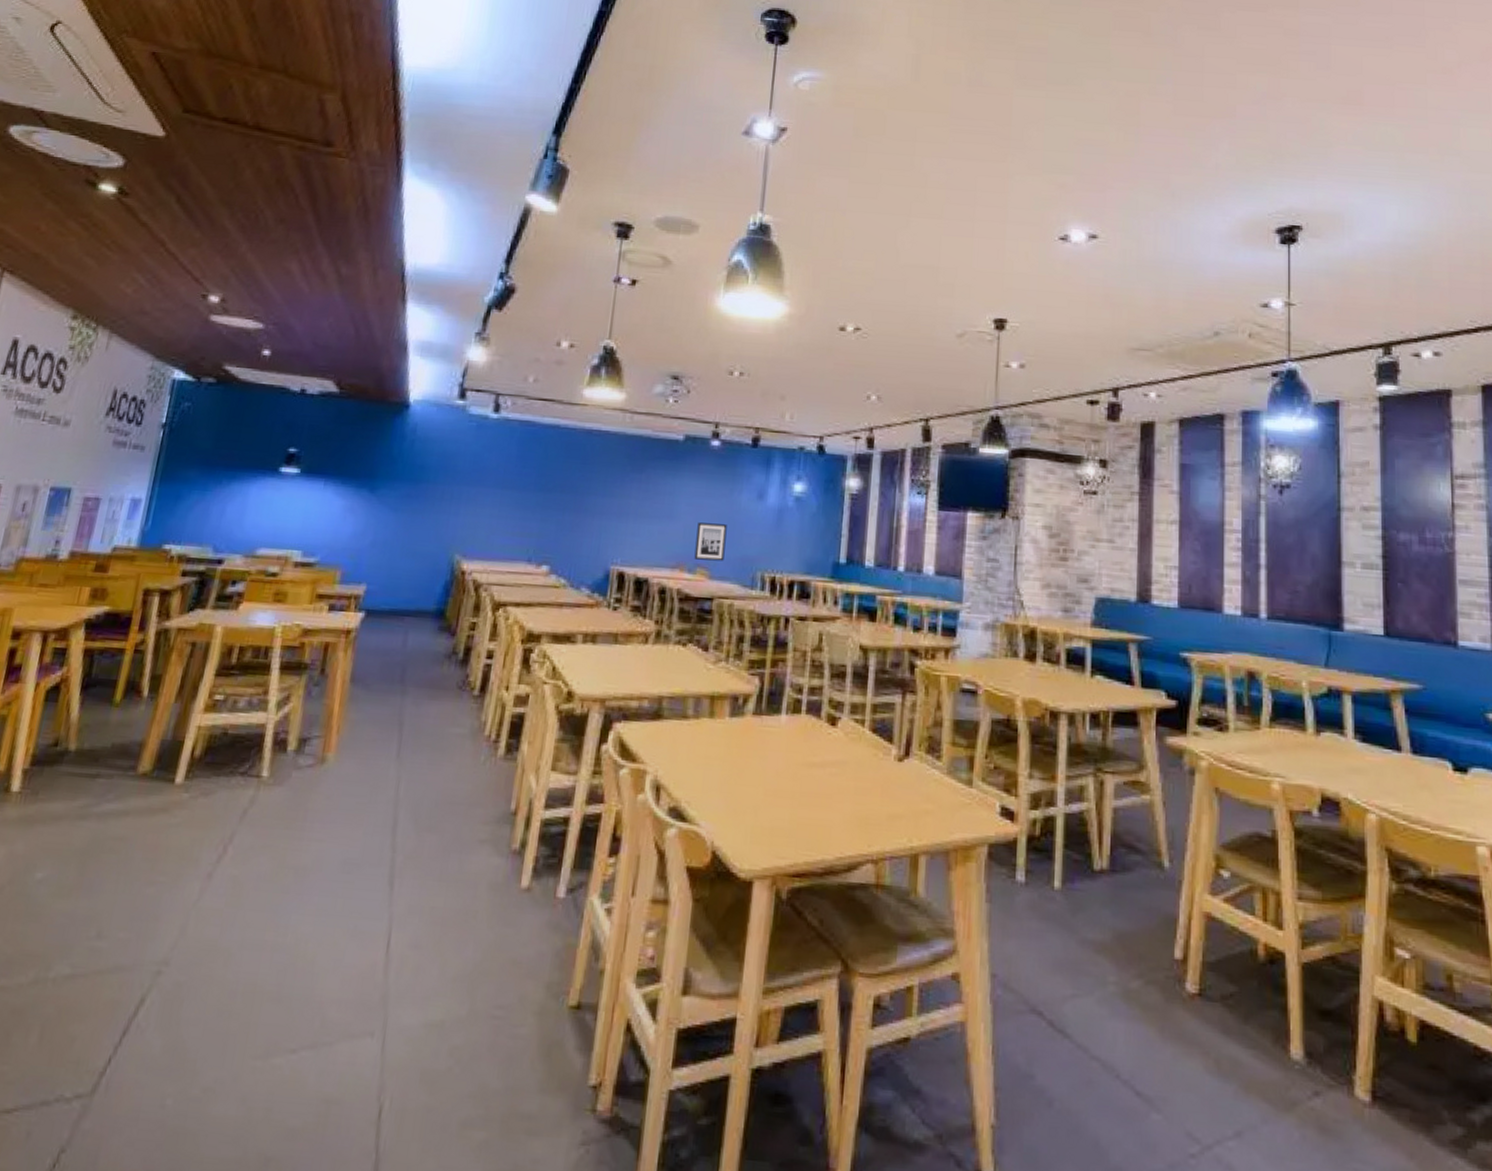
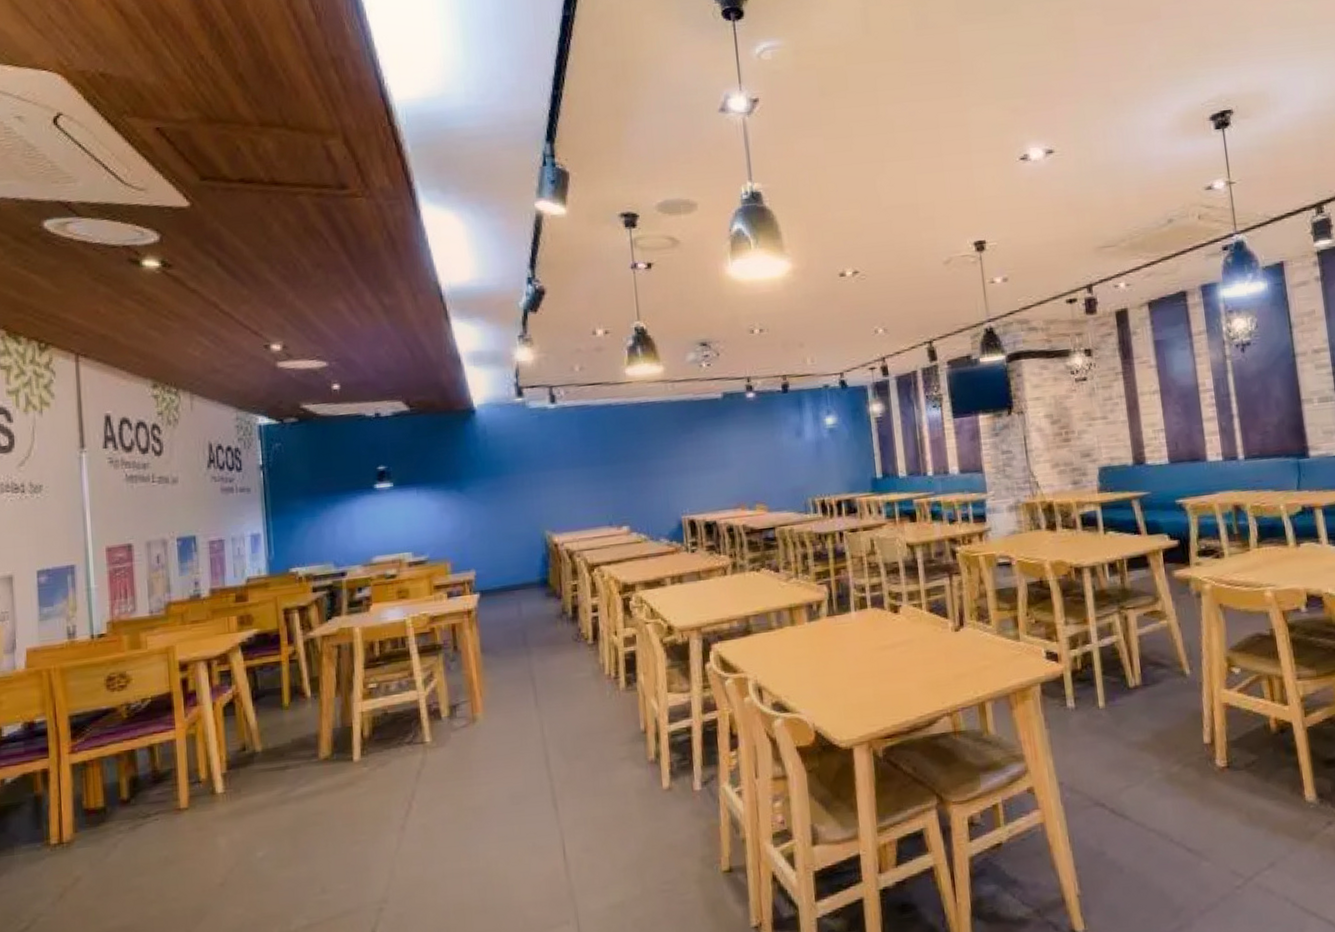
wall art: present [694,522,727,561] -> none [749,463,778,498]

